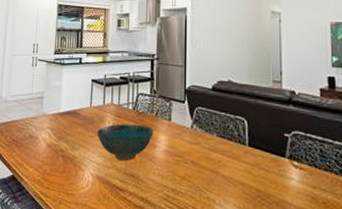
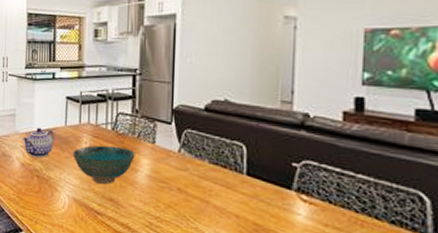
teapot: none [48,108,81,138] -> present [22,127,55,158]

